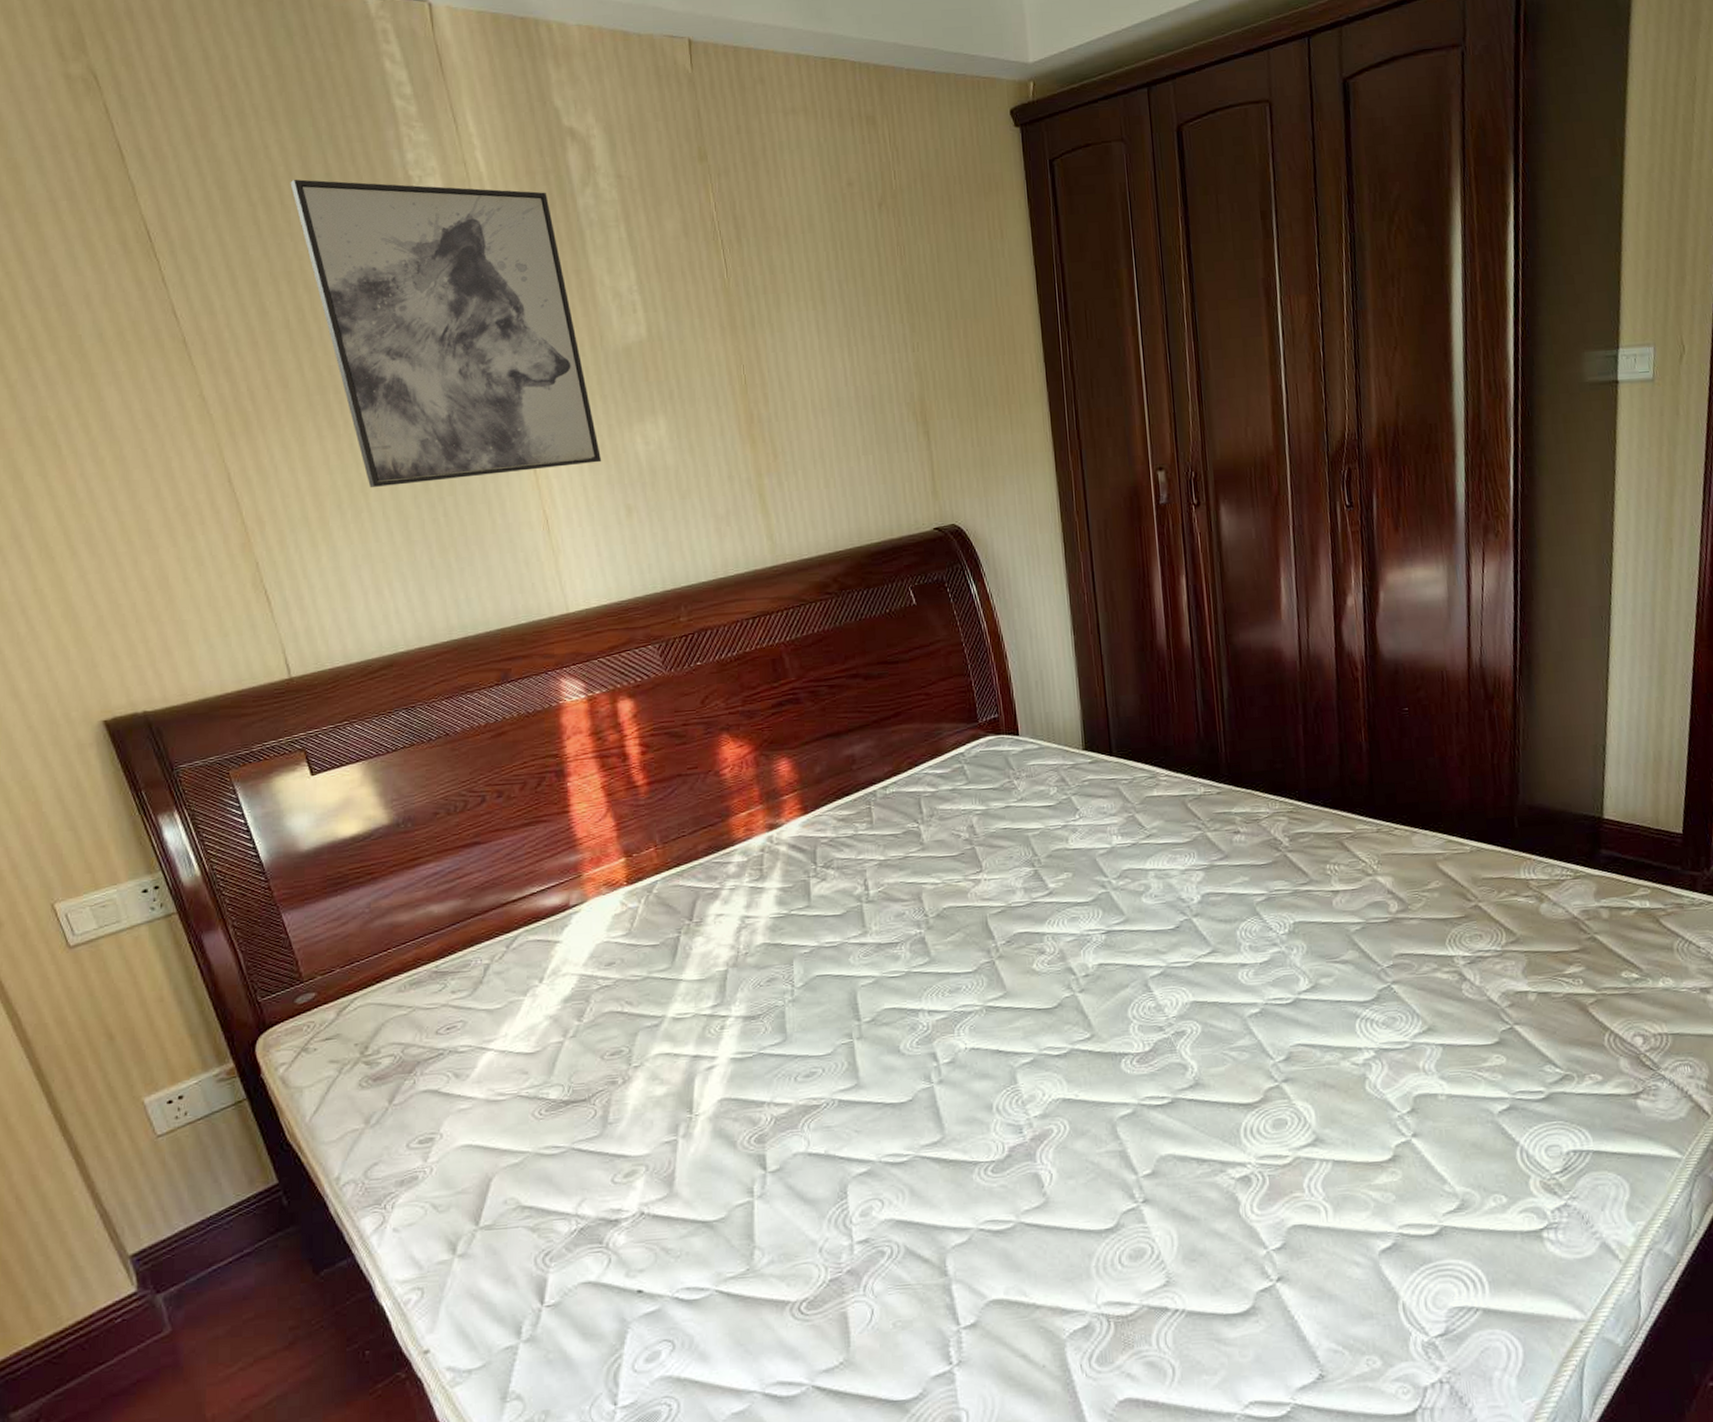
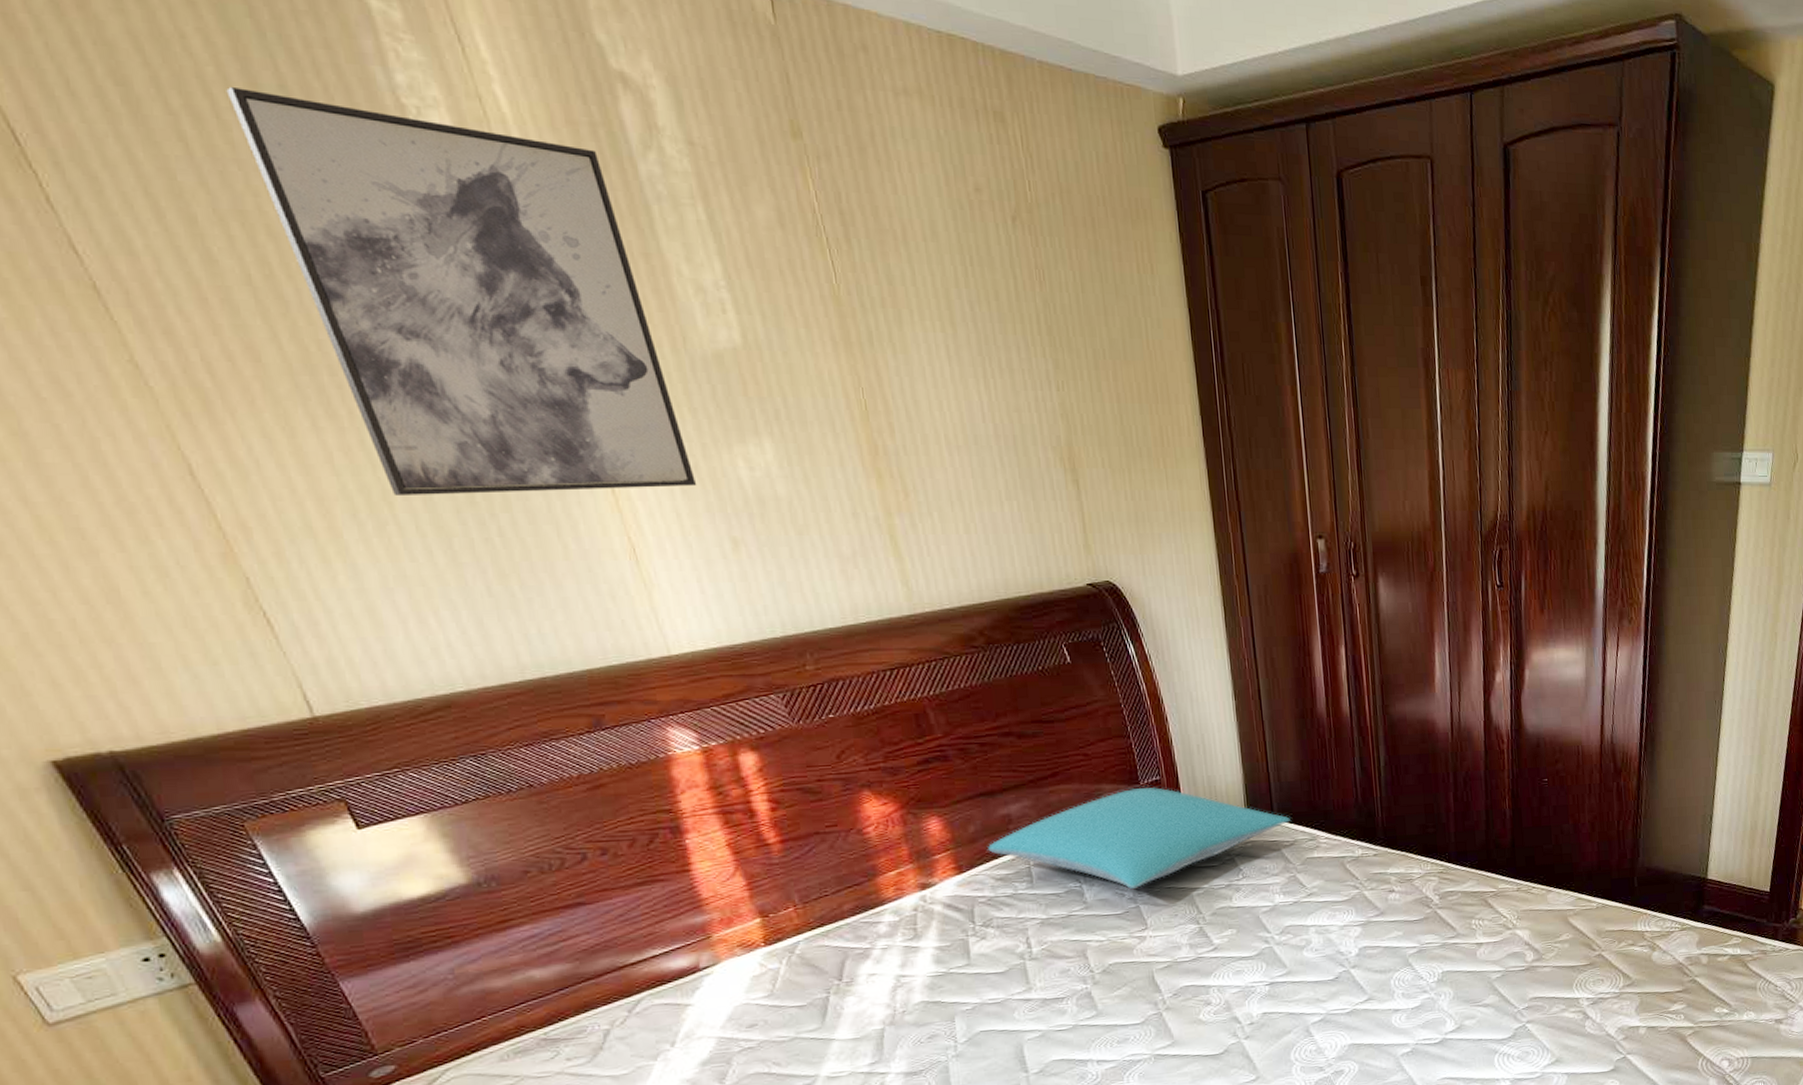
pillow: none [831,725,1129,831] -> present [987,787,1290,890]

